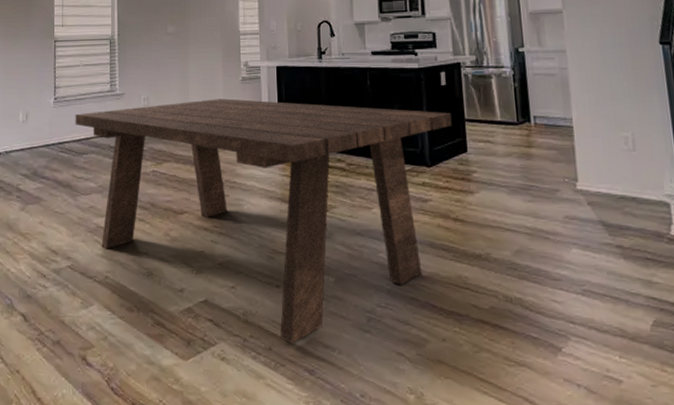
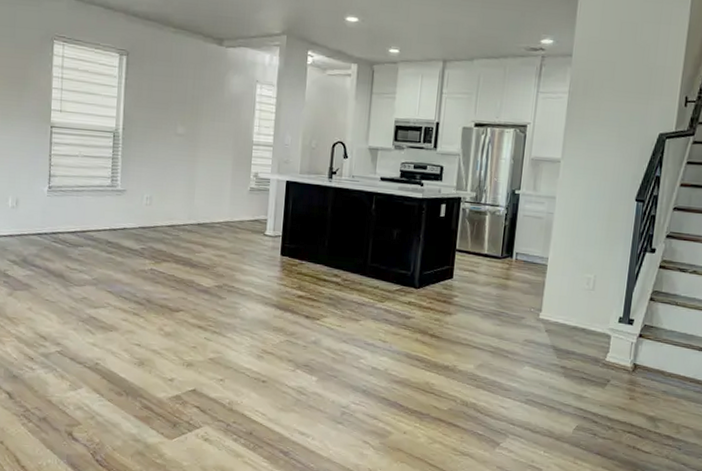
dining table: present [75,98,452,344] -> none [70,205,445,430]

